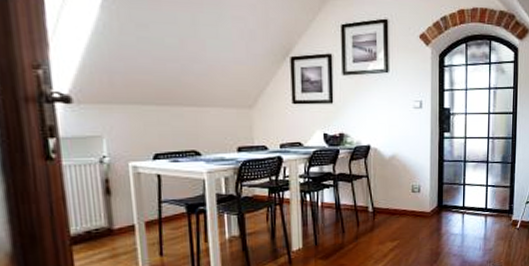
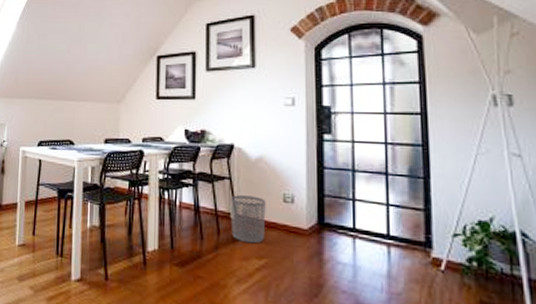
waste bin: none [368,190,398,230] -> present [230,195,266,244]

